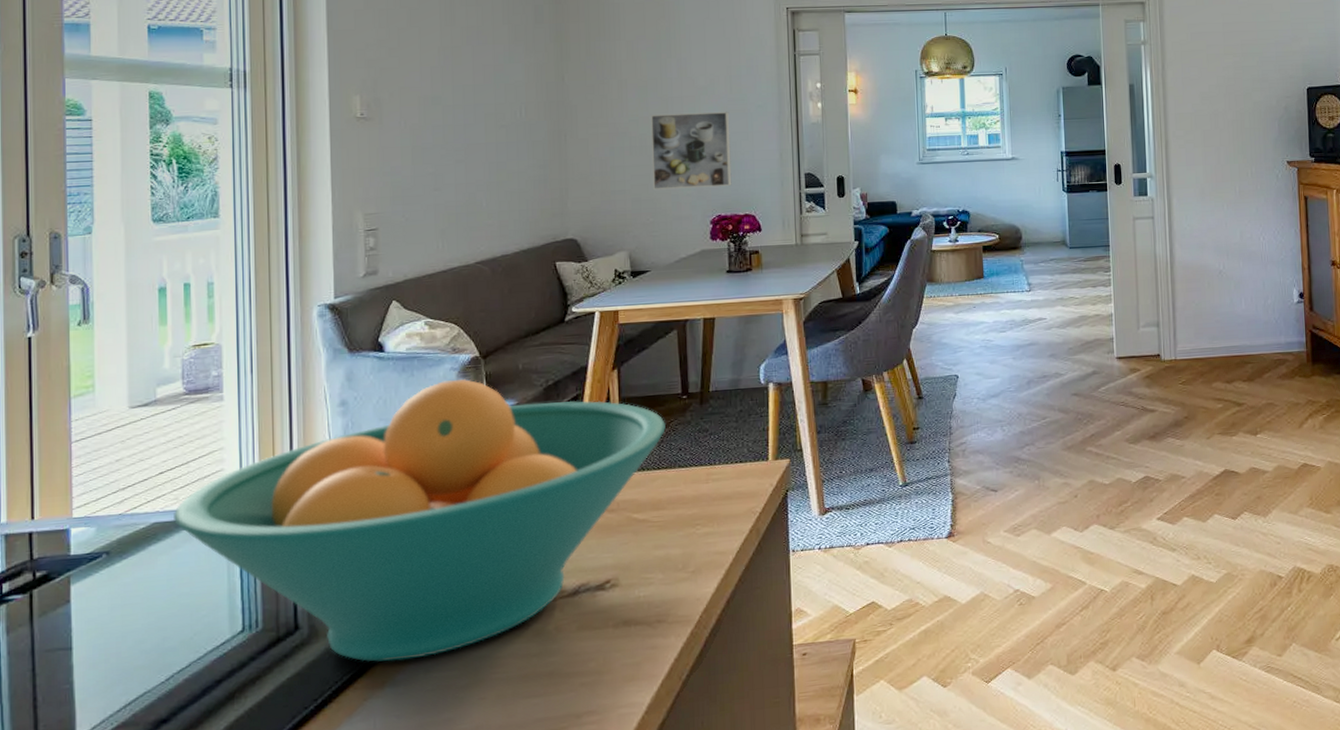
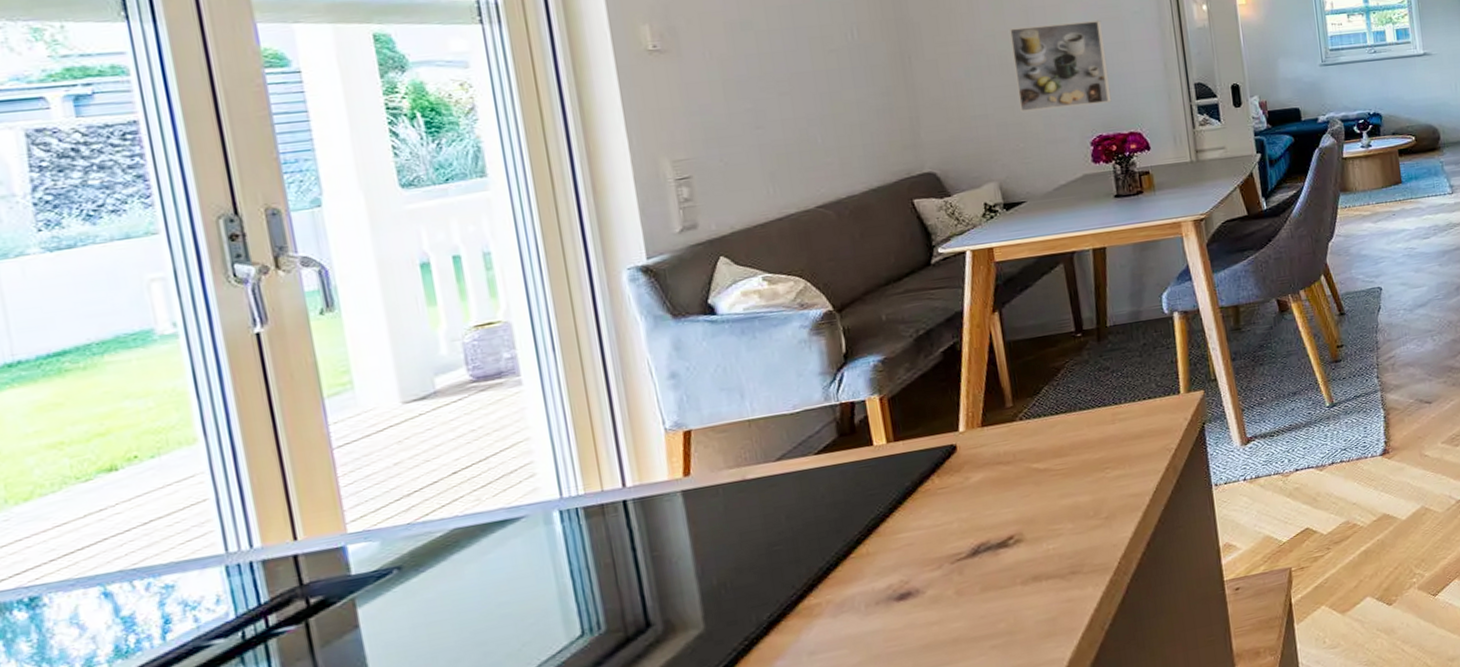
fruit bowl: present [172,379,666,662] -> none [477,337,1061,652]

